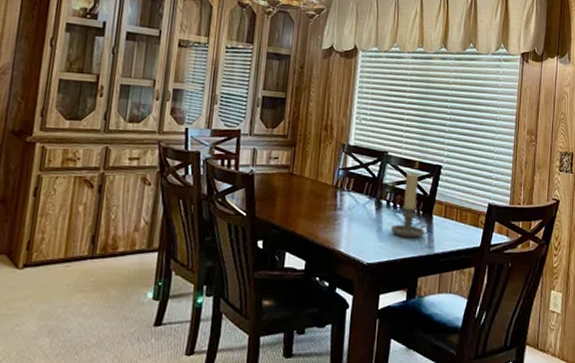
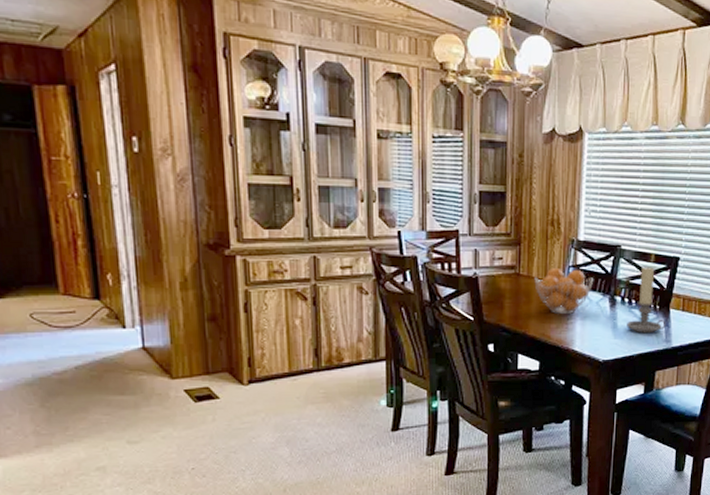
fruit basket: none [306,169,361,214] -> present [534,267,593,314]

